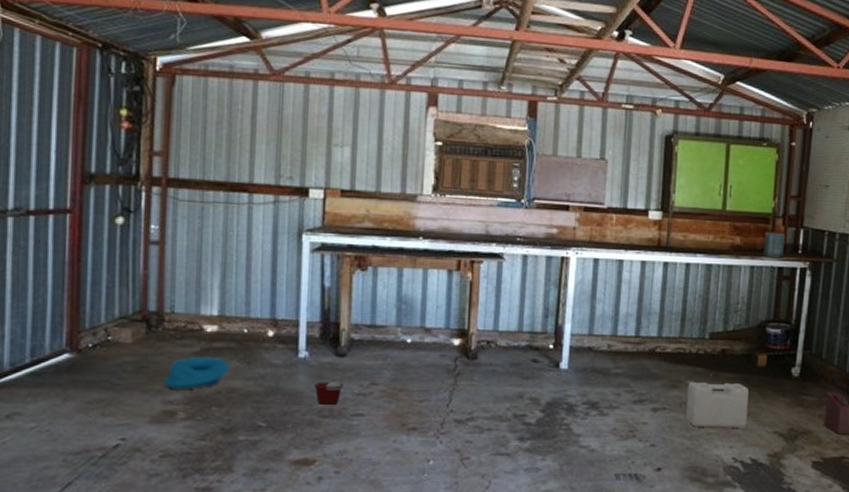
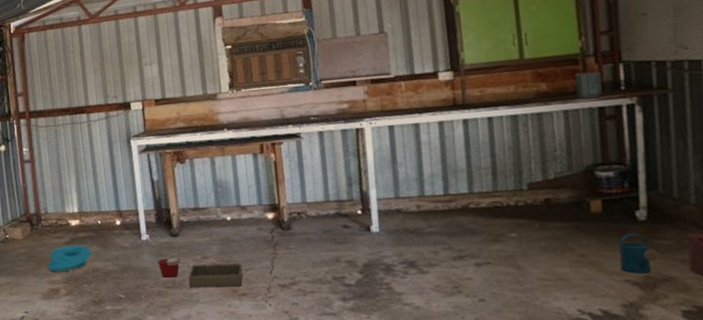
plastic crate: none [349,391,416,420] -> present [188,263,243,288]
tool box: present [686,381,749,429] -> none [511,232,589,280]
watering can: none [772,388,804,426] -> present [618,233,660,274]

